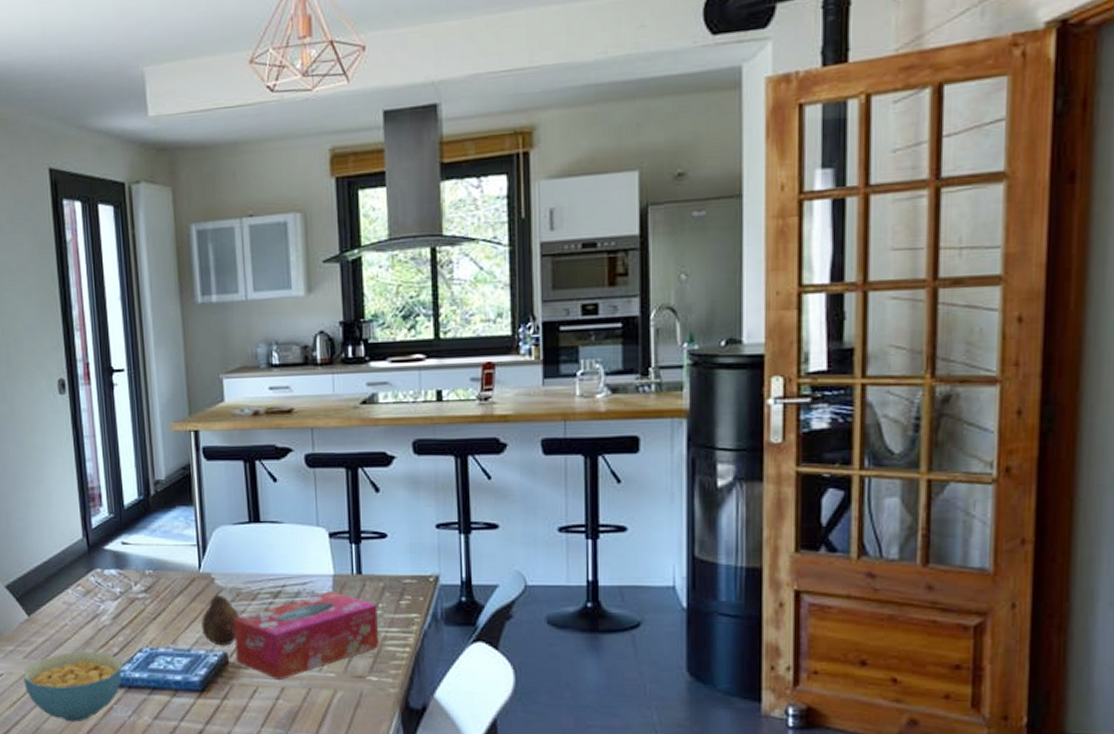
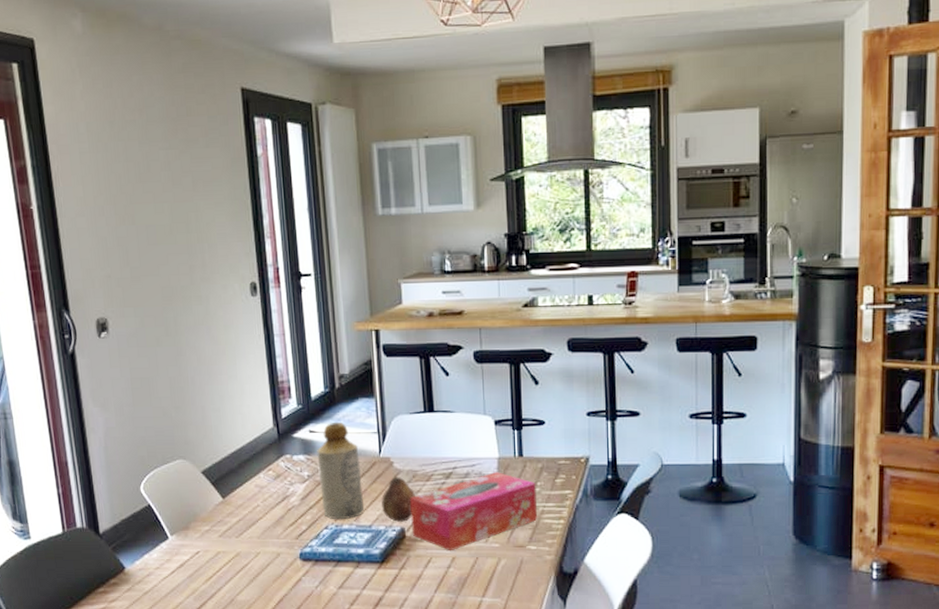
cereal bowl: present [23,651,122,722] -> none [218,529,310,593]
bottle: none [130,534,183,642] -> present [317,423,365,520]

